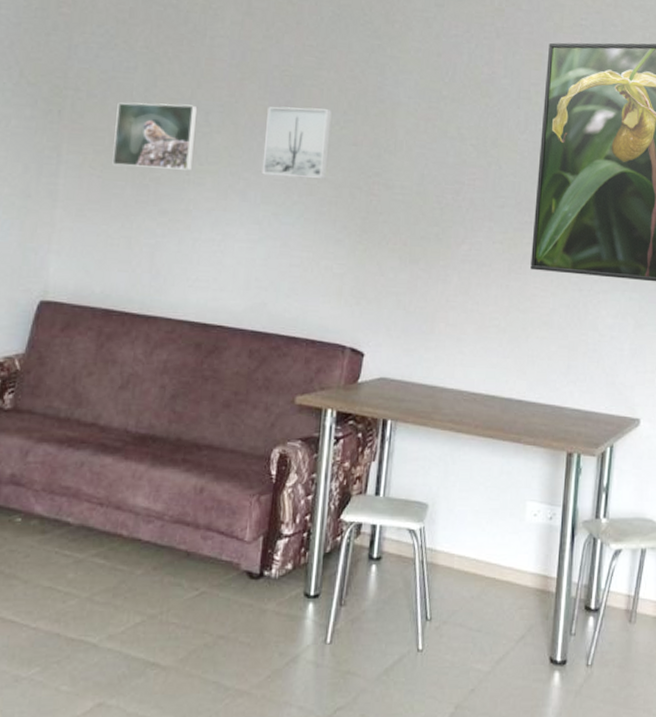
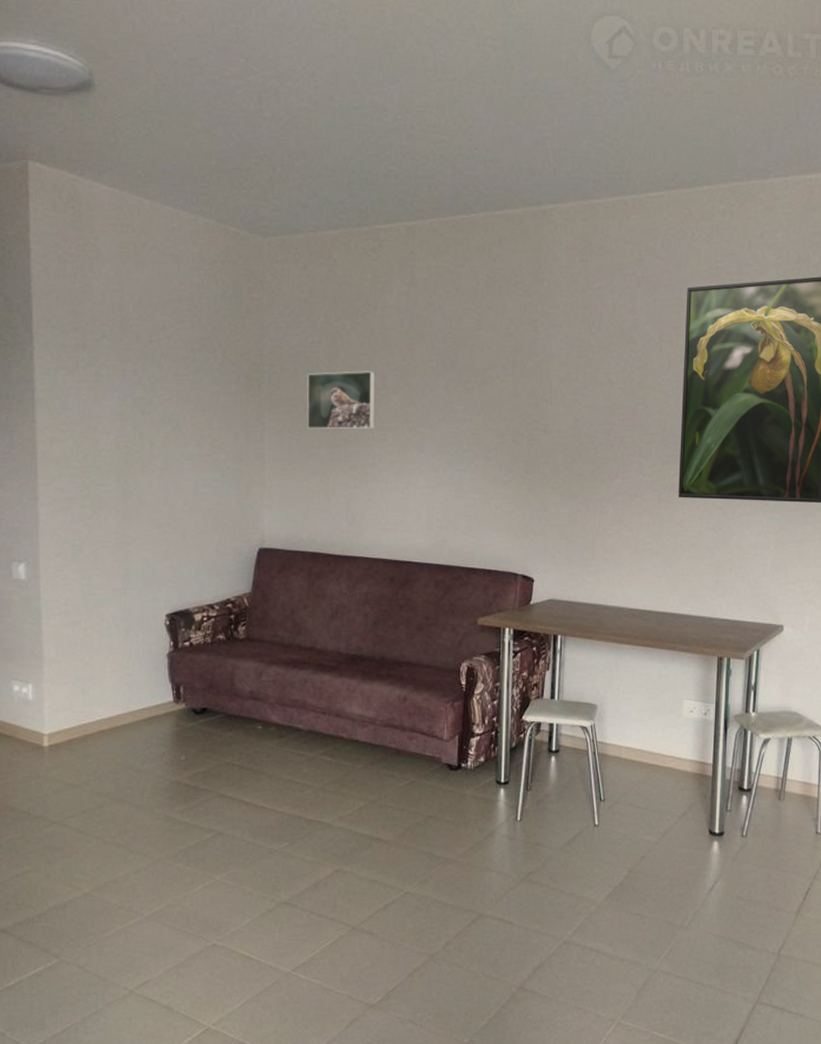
wall art: present [261,106,332,180] -> none [435,364,492,429]

